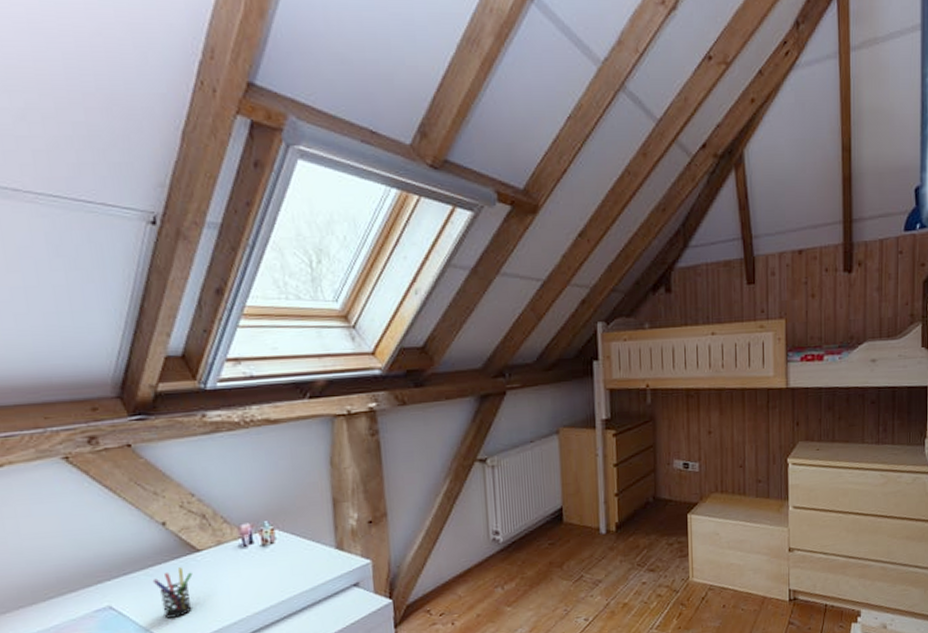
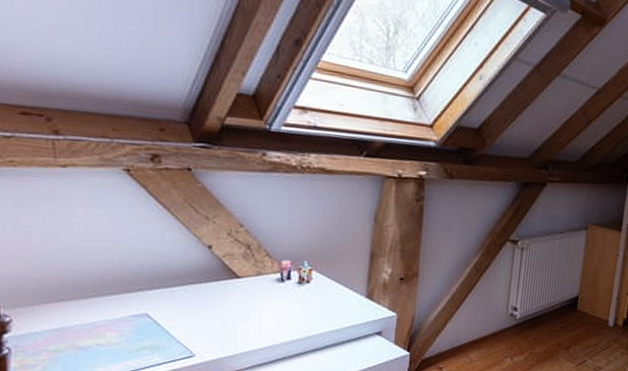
pen holder: present [152,567,193,619] -> none [191,289,229,335]

